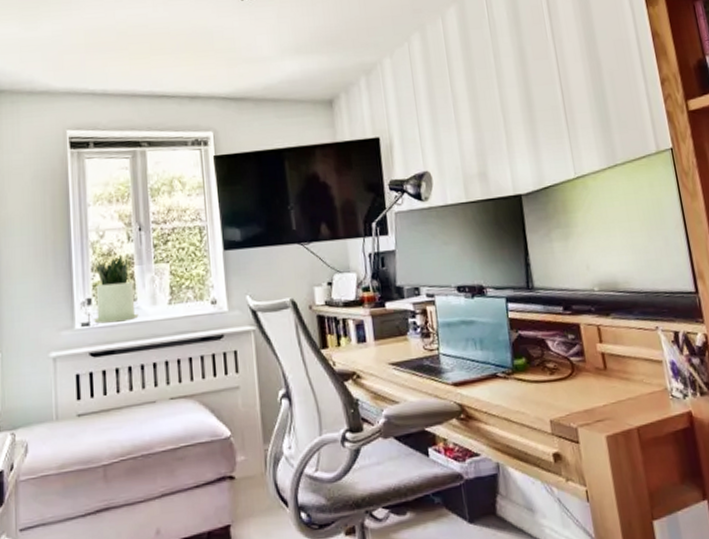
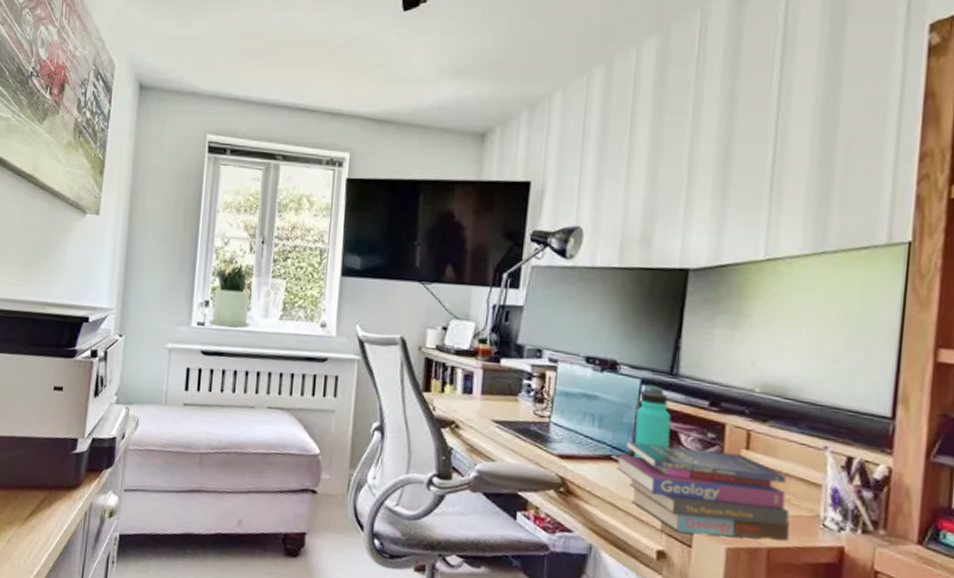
books: none [501,348,651,433] -> present [616,441,791,541]
thermos bottle: none [508,301,540,371] -> present [633,384,671,458]

